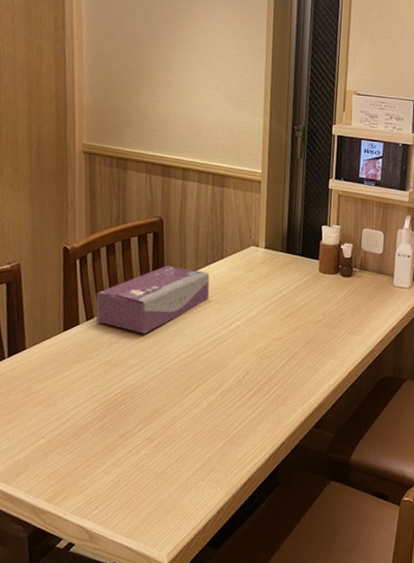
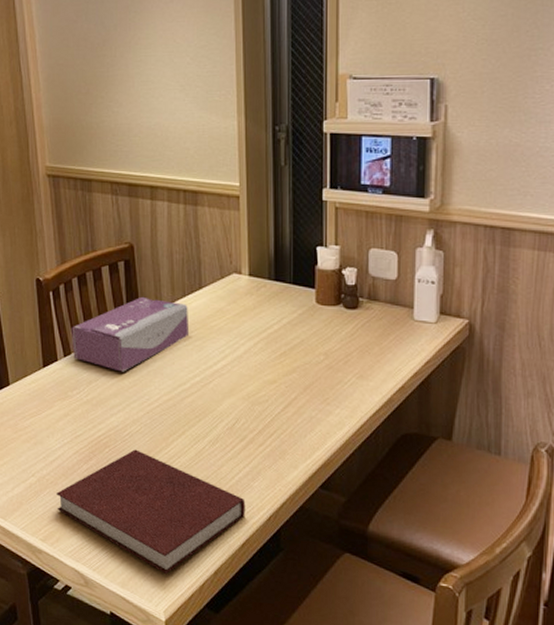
notebook: none [66,405,250,519] -> present [56,449,246,574]

